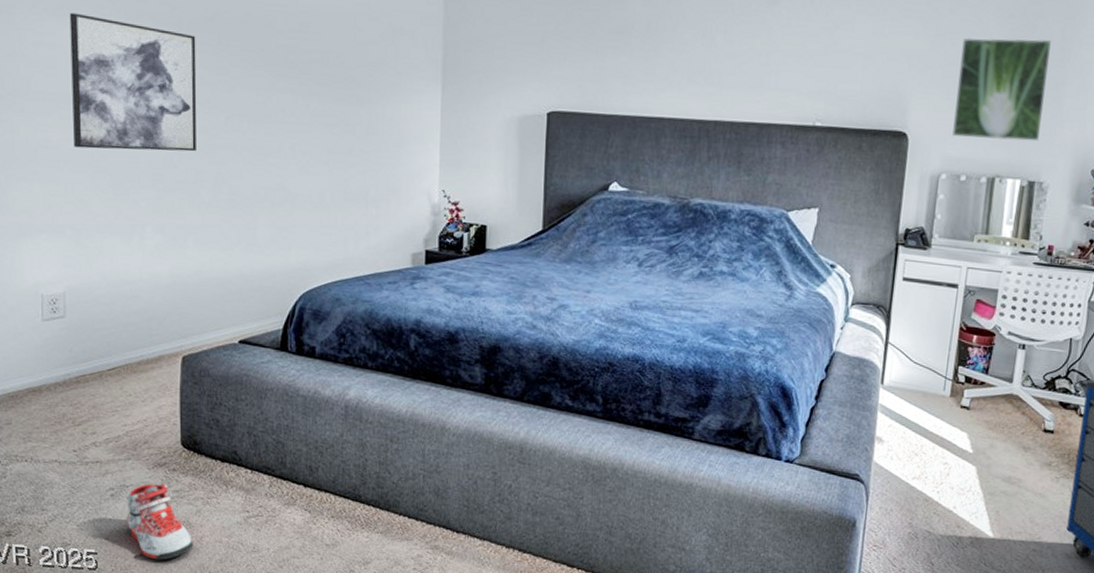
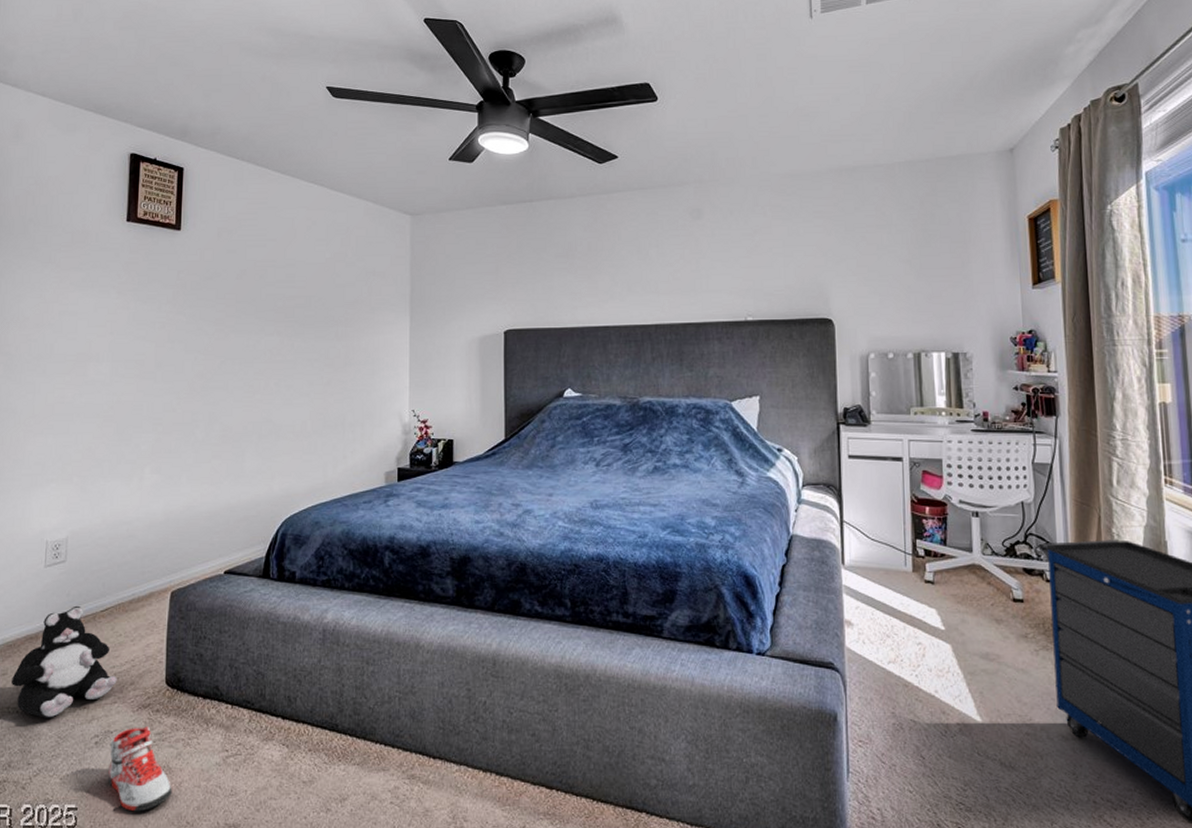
plush toy: none [16,362,130,469] -> present [10,605,117,718]
wall art: present [69,12,197,152] -> none [87,284,197,401]
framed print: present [952,37,1051,142] -> none [871,225,955,319]

